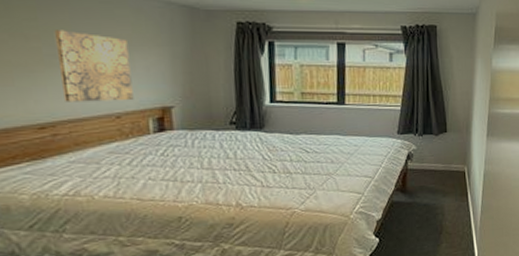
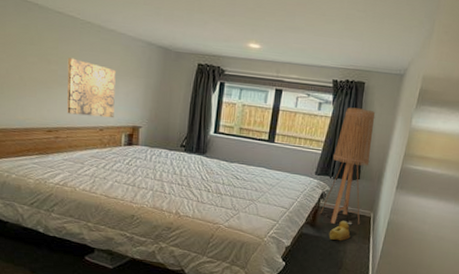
floor lamp: none [409,55,455,186] -> present [319,107,375,225]
rubber duck: none [422,179,447,204] -> present [328,220,350,241]

